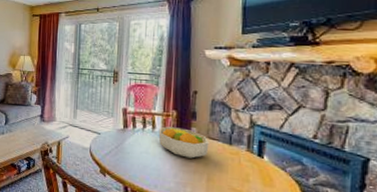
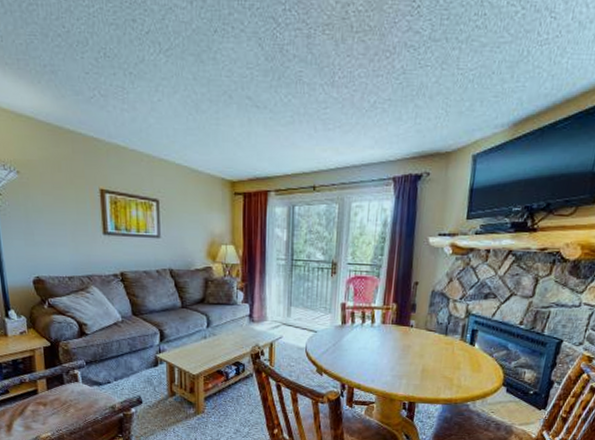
fruit bowl: present [158,126,209,159] -> none [377,320,427,351]

